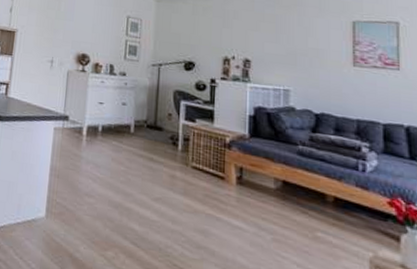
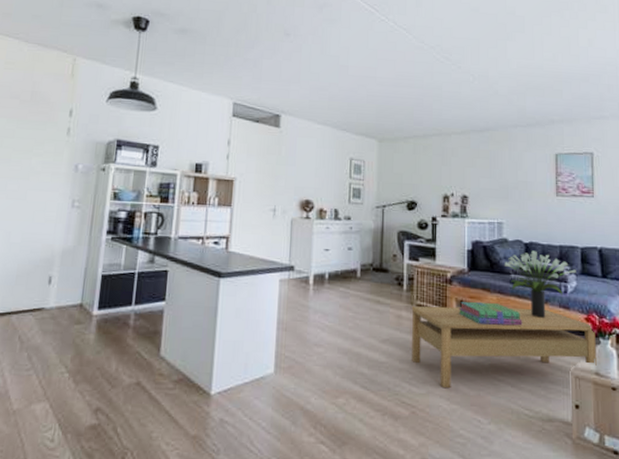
coffee table: none [185,167,402,258] -> present [411,306,597,389]
stack of books: none [238,168,311,202] -> present [459,301,523,326]
potted plant: none [291,122,377,197] -> present [505,250,576,318]

